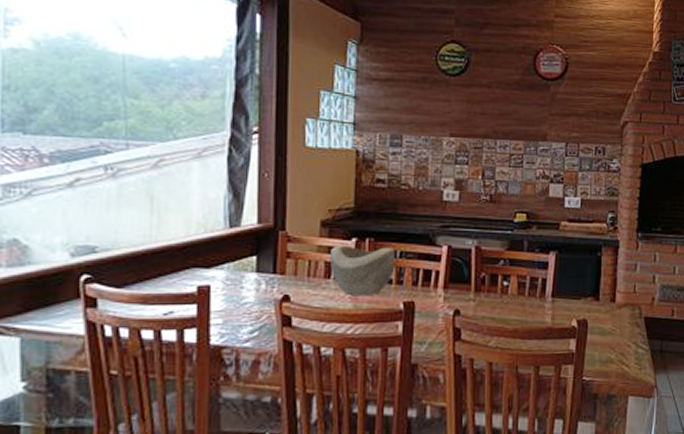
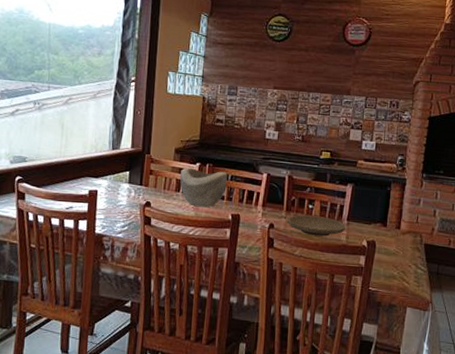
plate: none [476,295,551,320] -> present [287,215,346,237]

